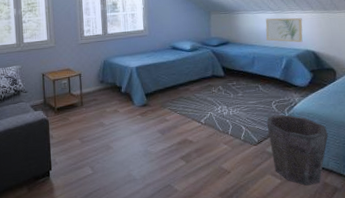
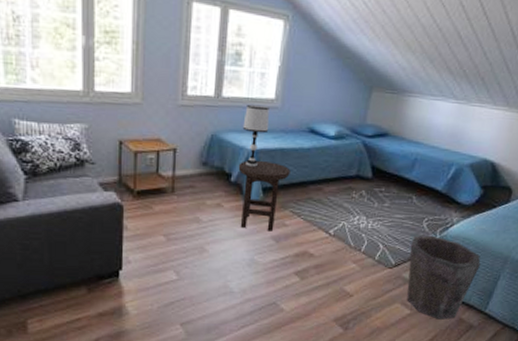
table lamp: none [124,35,142,80] -> present [242,104,270,167]
stool: none [125,74,164,127] -> present [238,161,291,231]
wall art: present [265,18,303,43] -> none [437,108,491,149]

